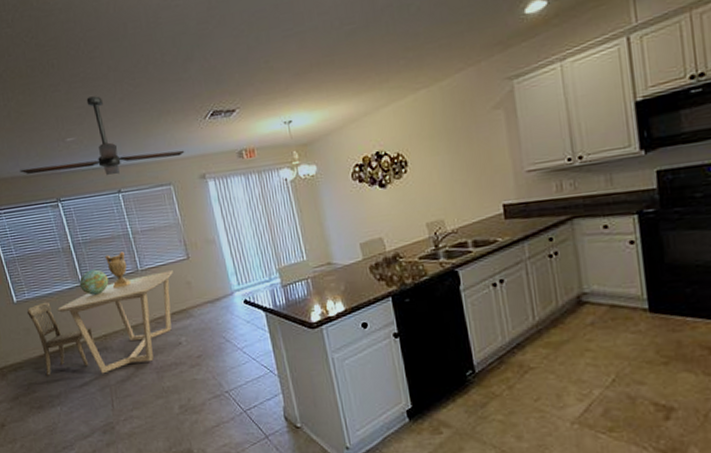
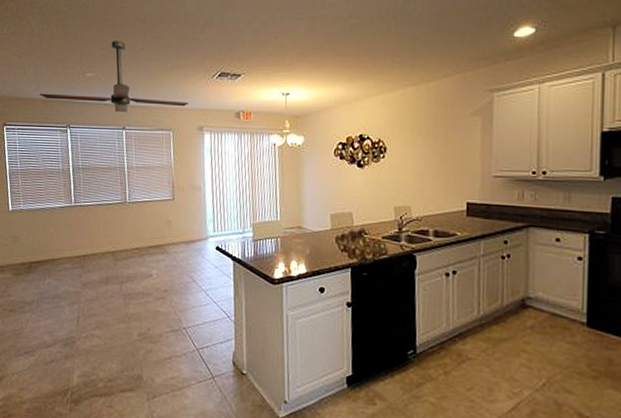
chair: present [26,301,99,376] -> none [18,215,76,283]
dining table: present [56,270,173,374] -> none [46,207,157,291]
decorative globe: present [79,269,109,296] -> none [70,193,98,217]
decorative urn: present [104,251,132,289] -> none [98,182,118,215]

